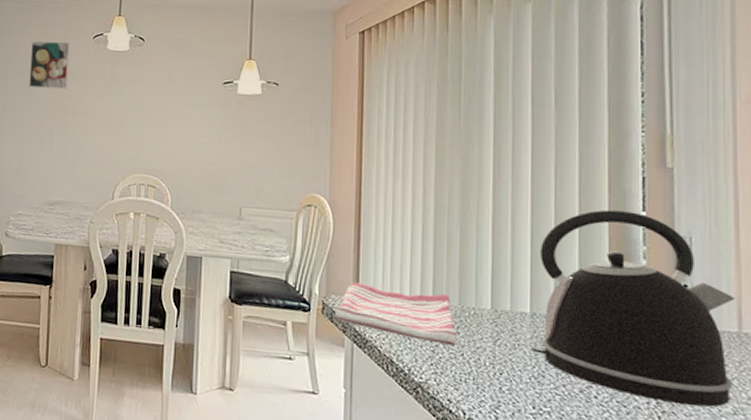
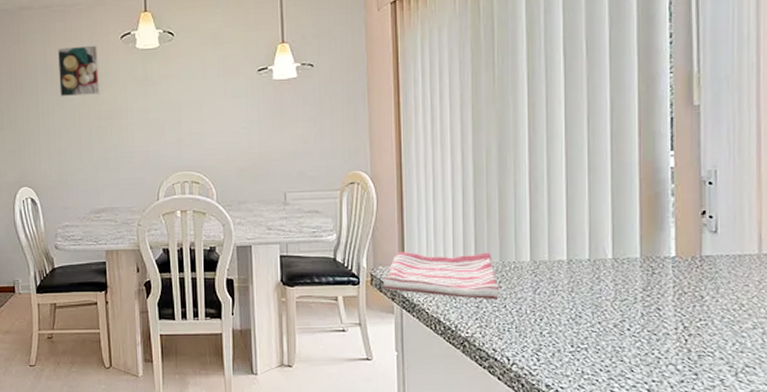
kettle: present [532,209,736,407] -> none [569,152,757,326]

